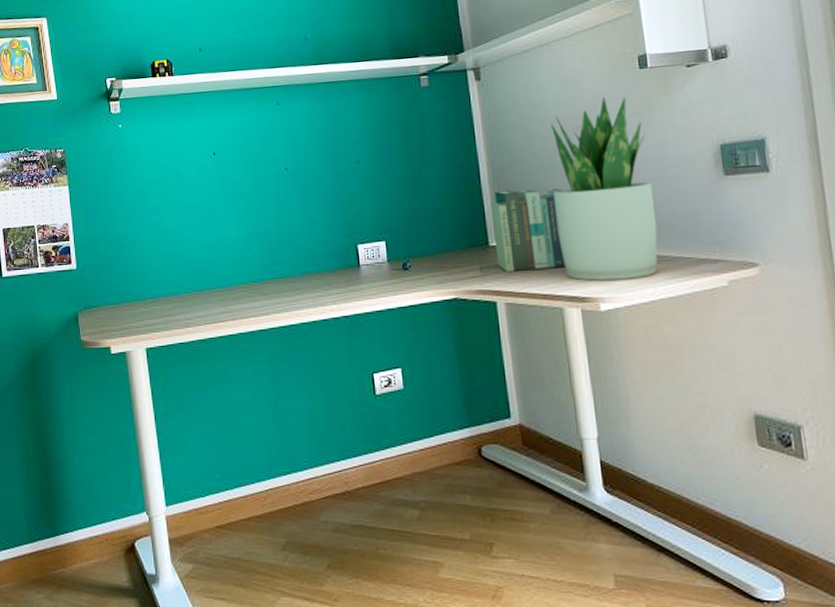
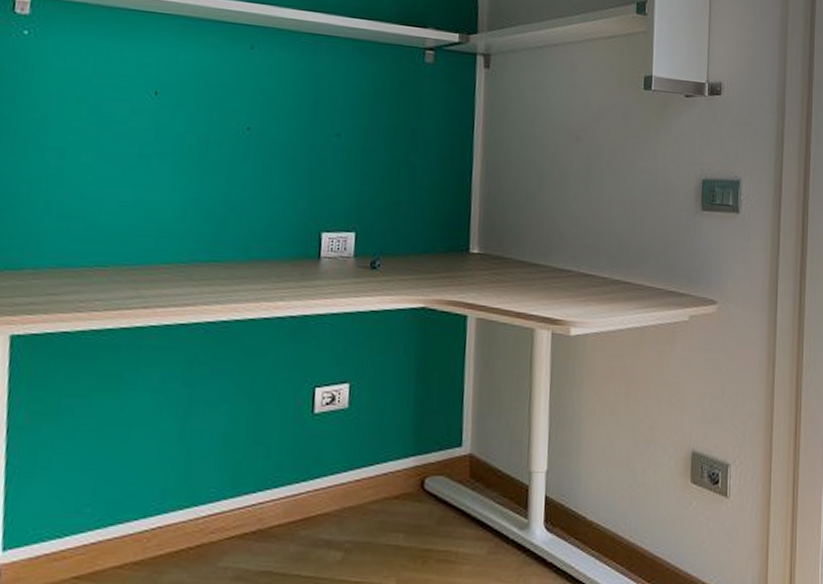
books: present [490,188,566,272] -> none [475,193,555,285]
planter: present [550,97,658,281] -> none [541,112,641,305]

